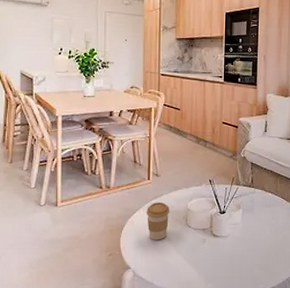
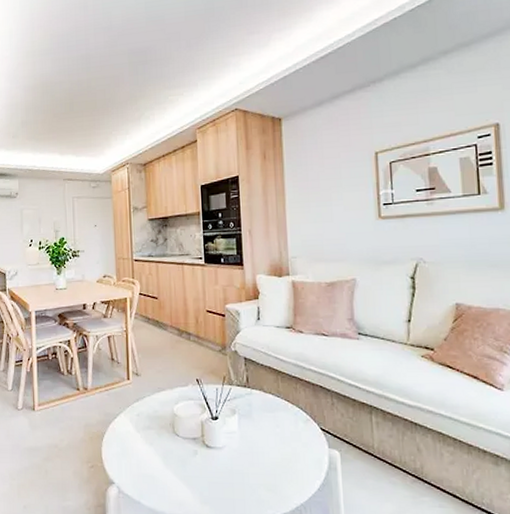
coffee cup: present [147,202,170,240] -> none [128,405,154,451]

